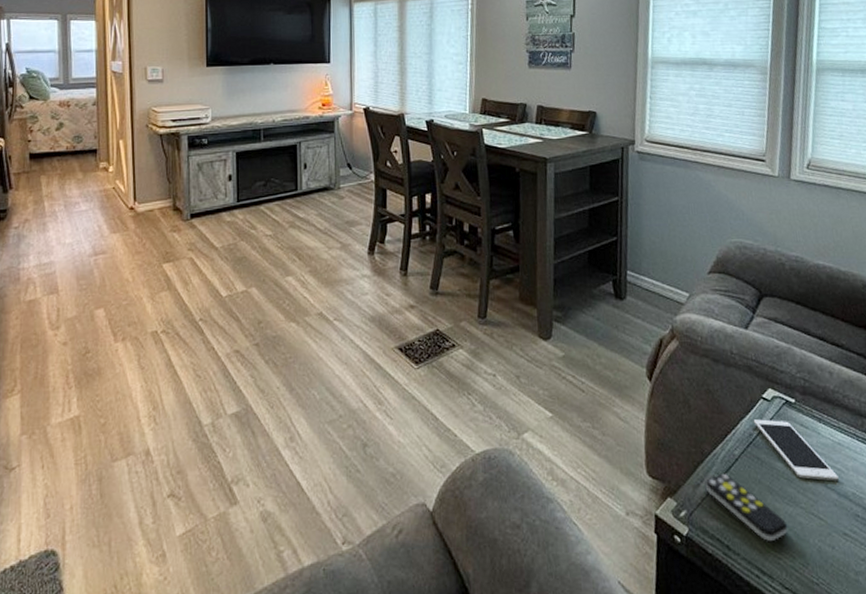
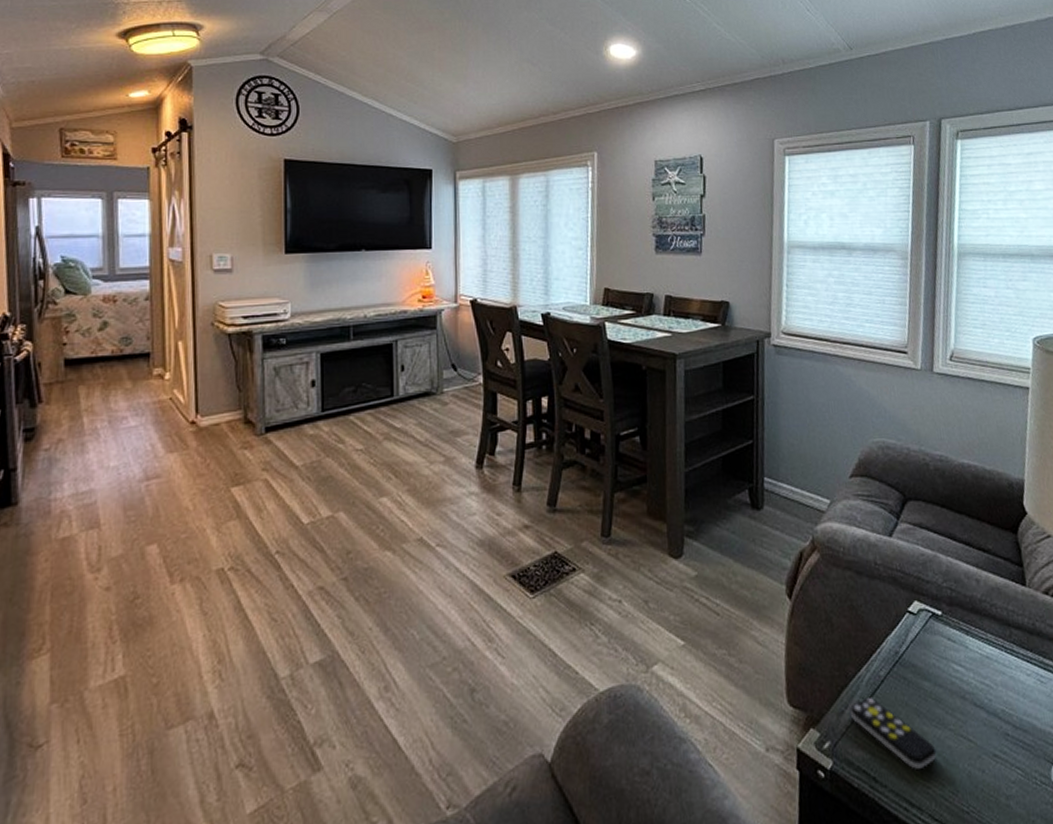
cell phone: present [753,419,839,481] -> none [899,635,988,699]

